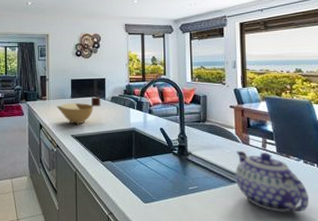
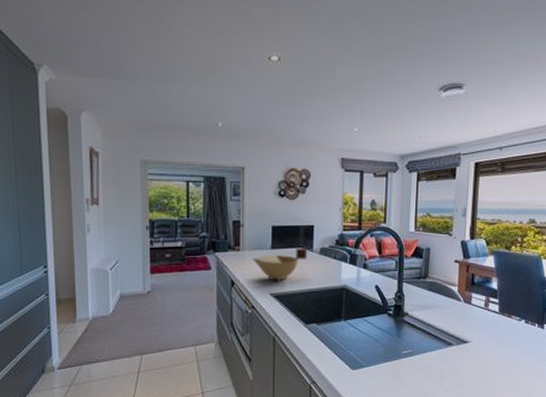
teapot: present [235,150,310,212] -> none [453,310,526,375]

